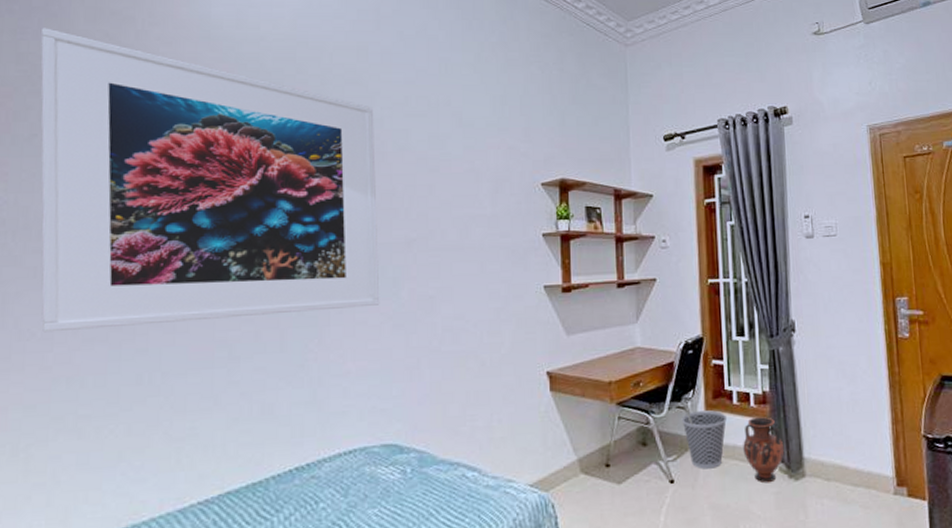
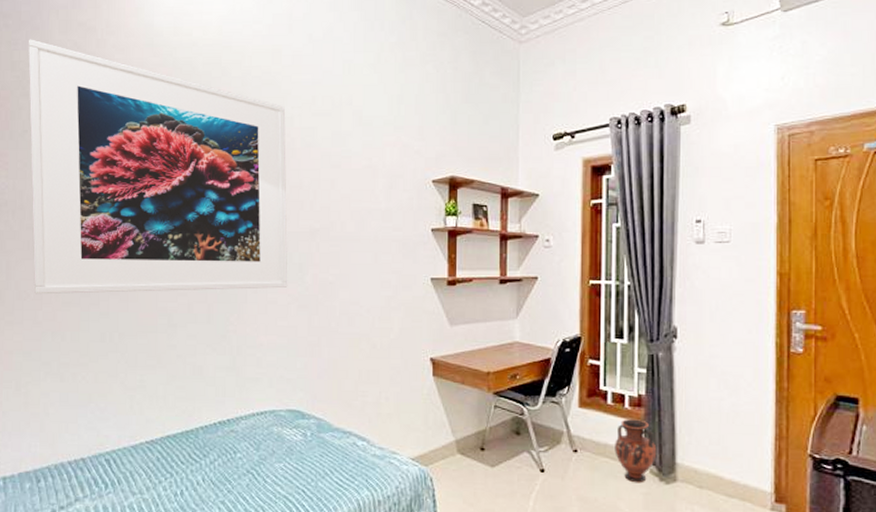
wastebasket: present [681,410,728,469] -> none [555,407,601,463]

